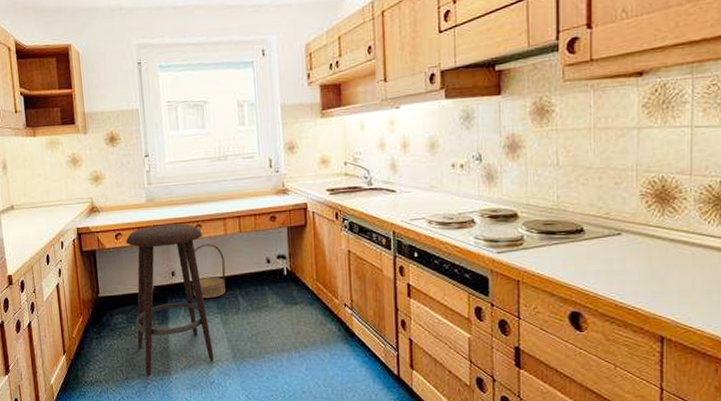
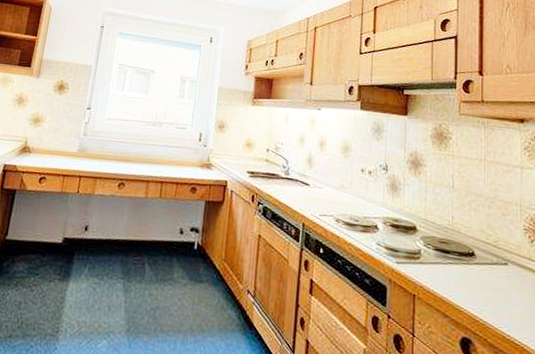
stool: present [125,223,214,377] -> none [31,175,124,339]
basket: present [192,244,226,299] -> none [101,203,140,261]

